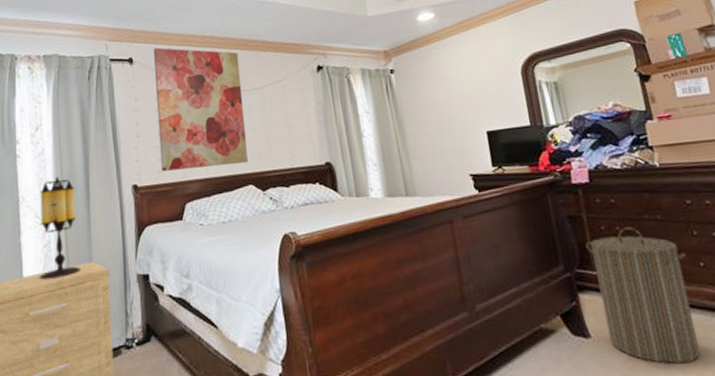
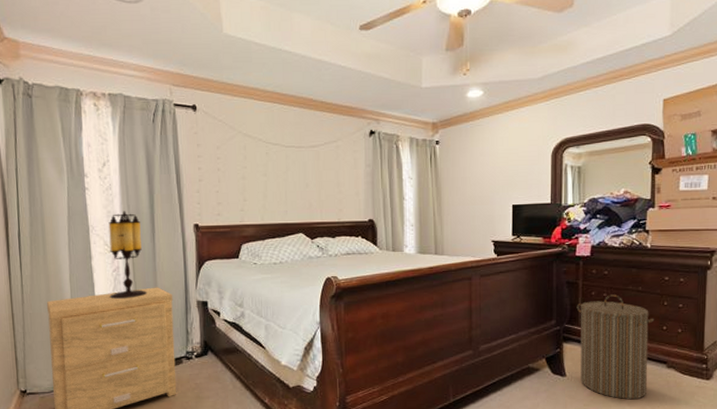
wall art: present [153,47,248,172] -> none [216,97,300,215]

